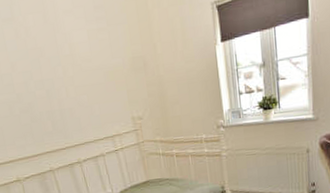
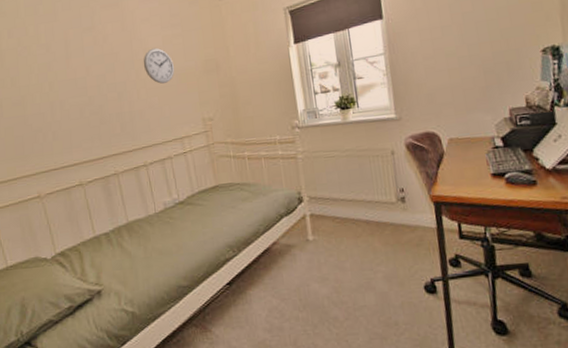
wall clock: none [69,43,102,82] -> present [143,47,174,84]

